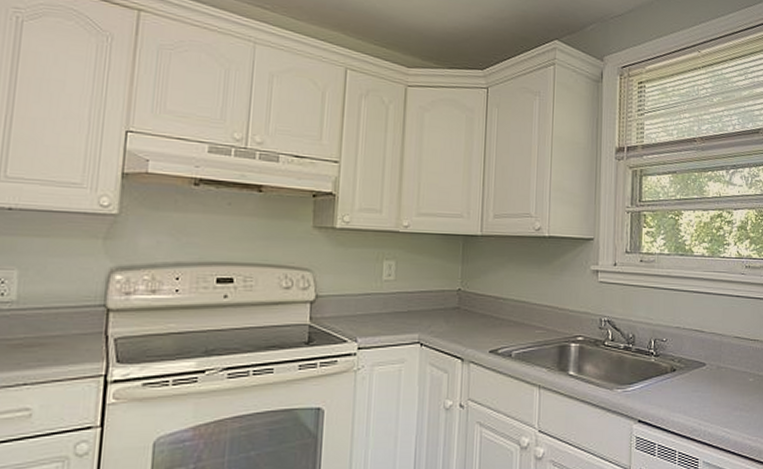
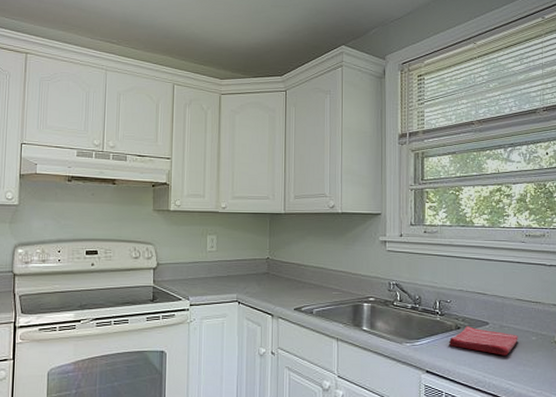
dish towel: none [663,368,735,400] -> present [448,326,518,356]

